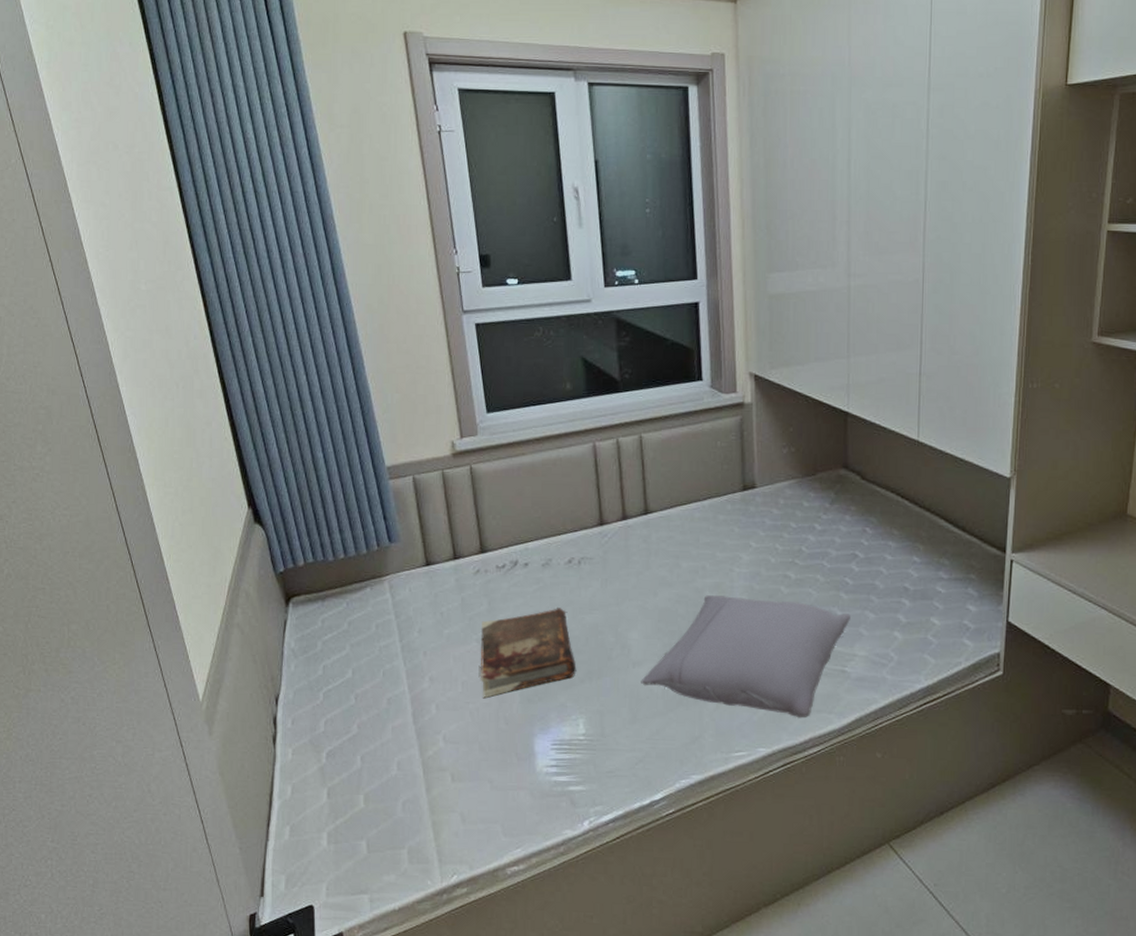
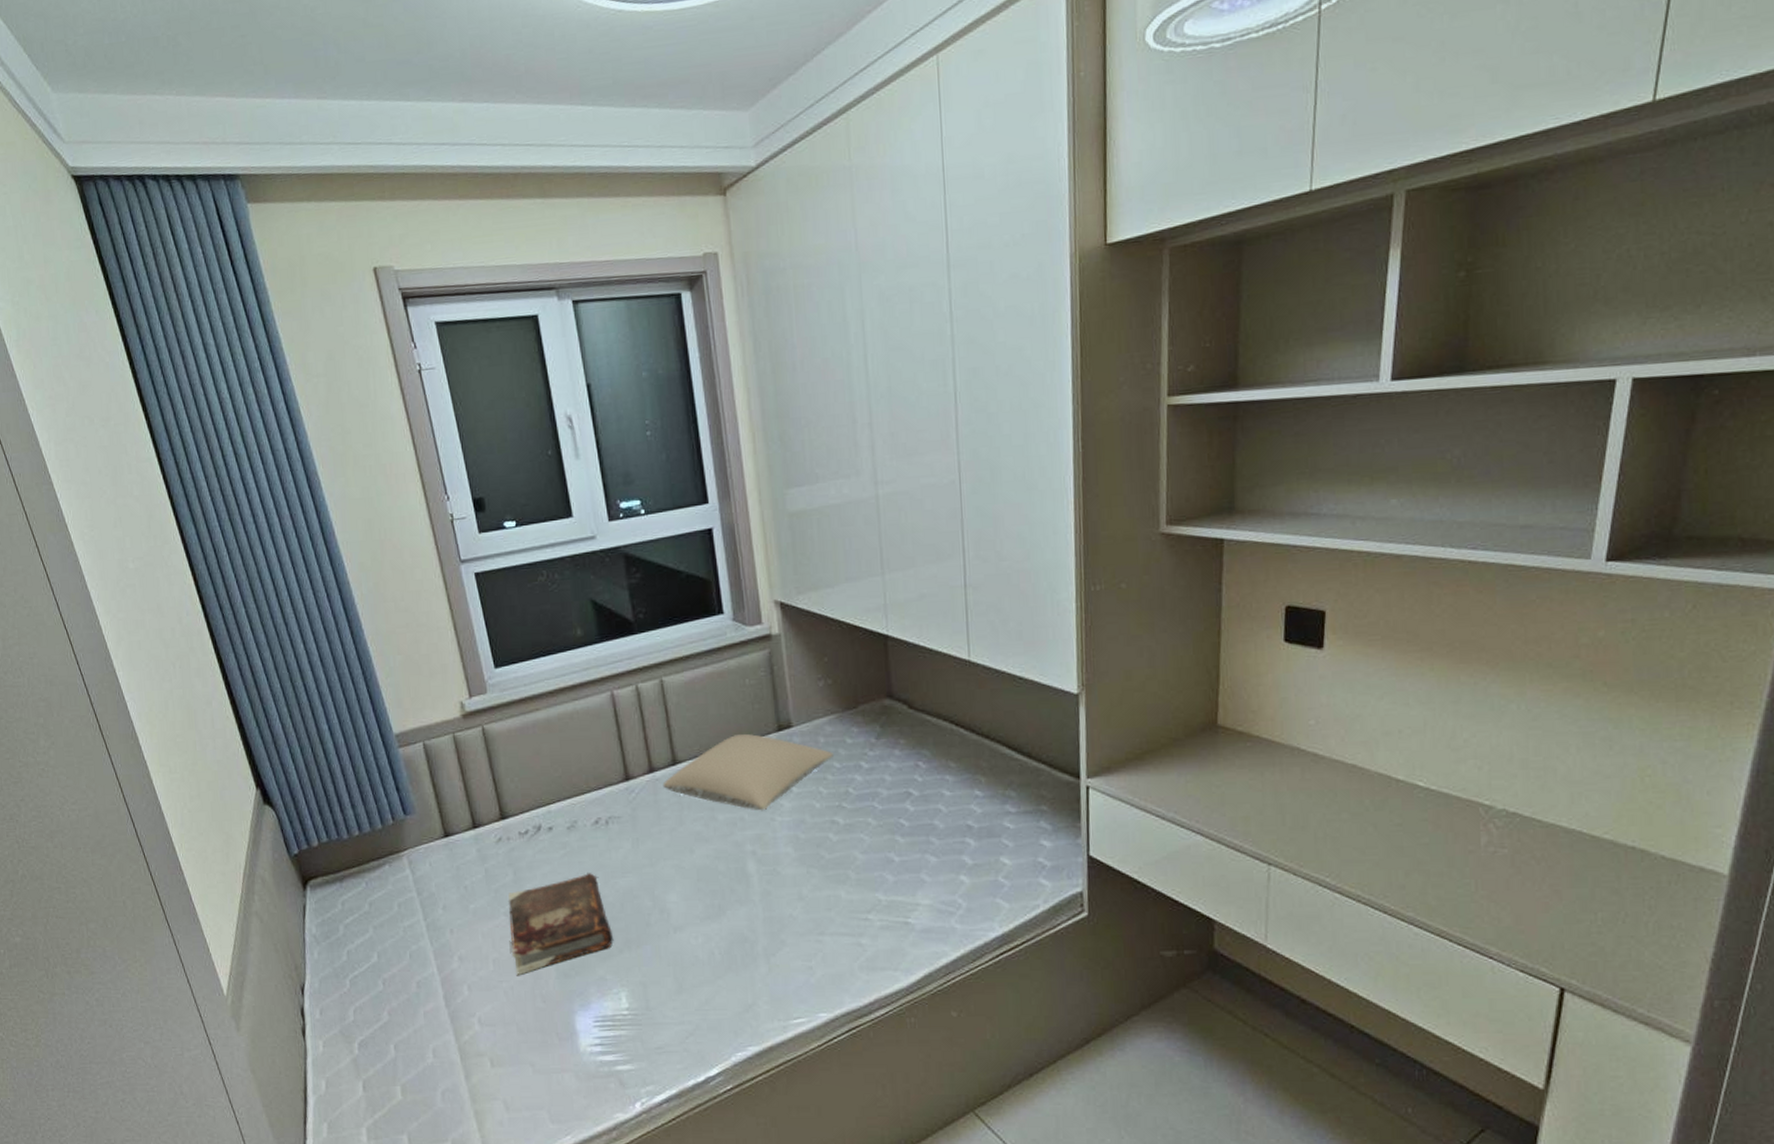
pillow: none [634,490,792,562] -> present [662,733,835,811]
pillow: present [641,595,850,719] -> none [684,848,909,978]

